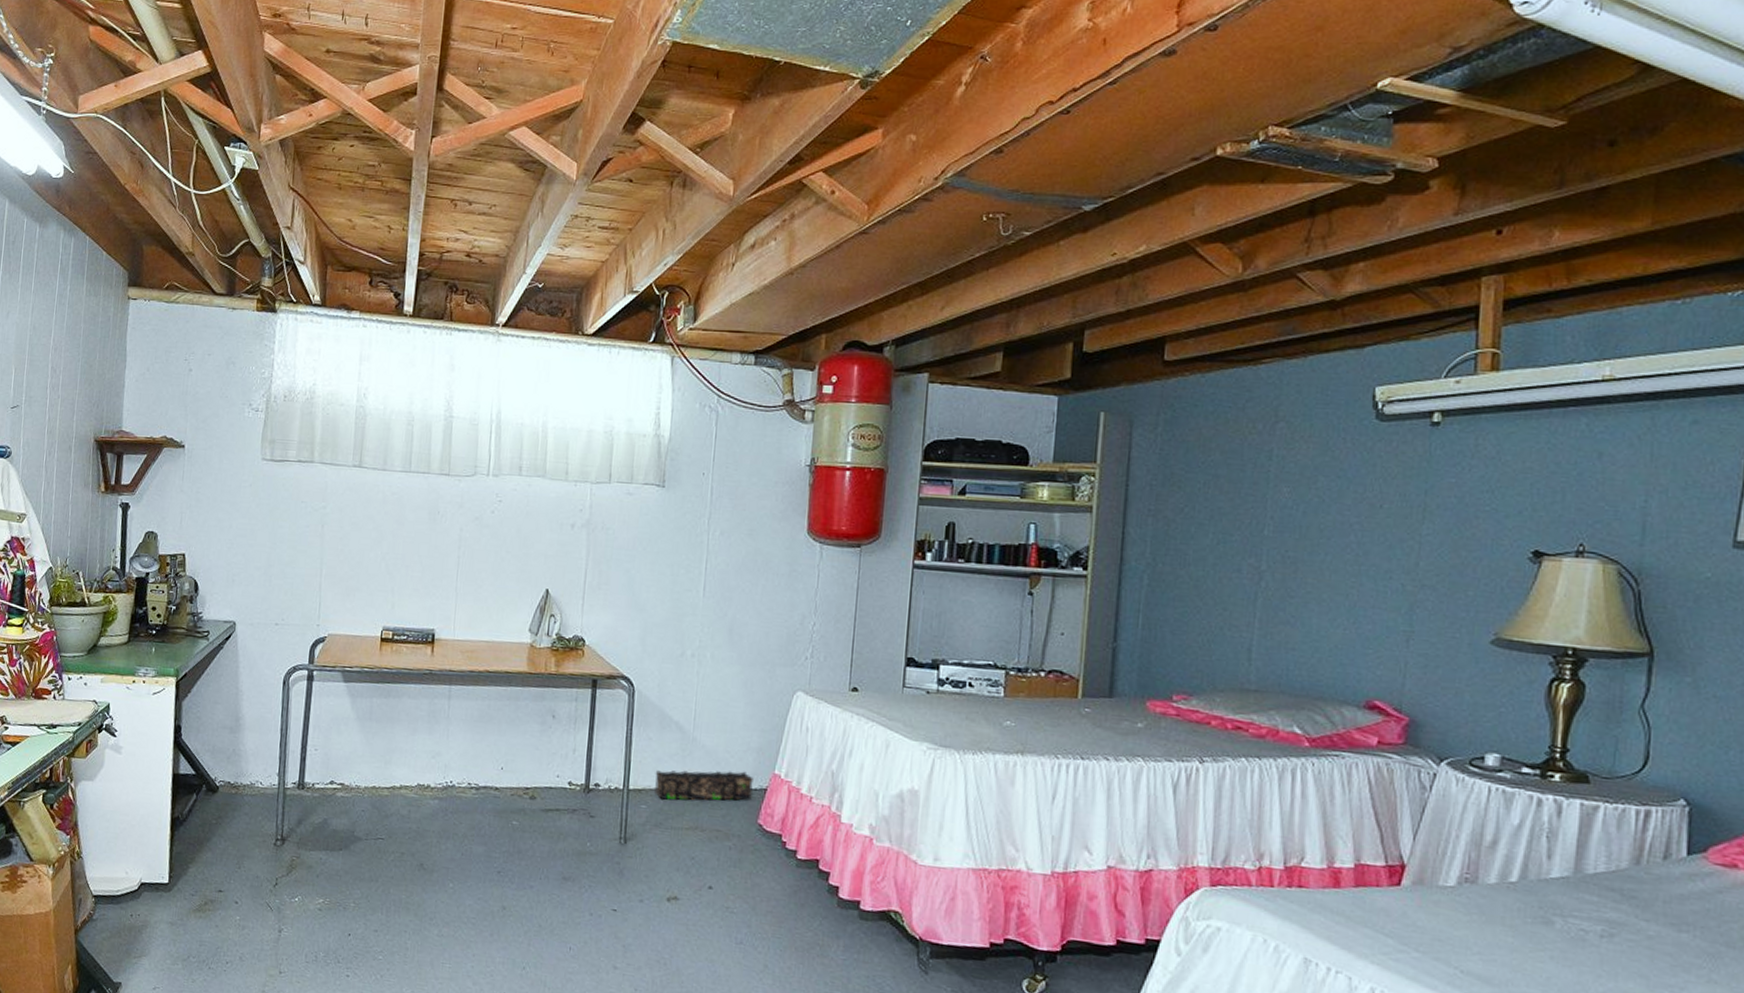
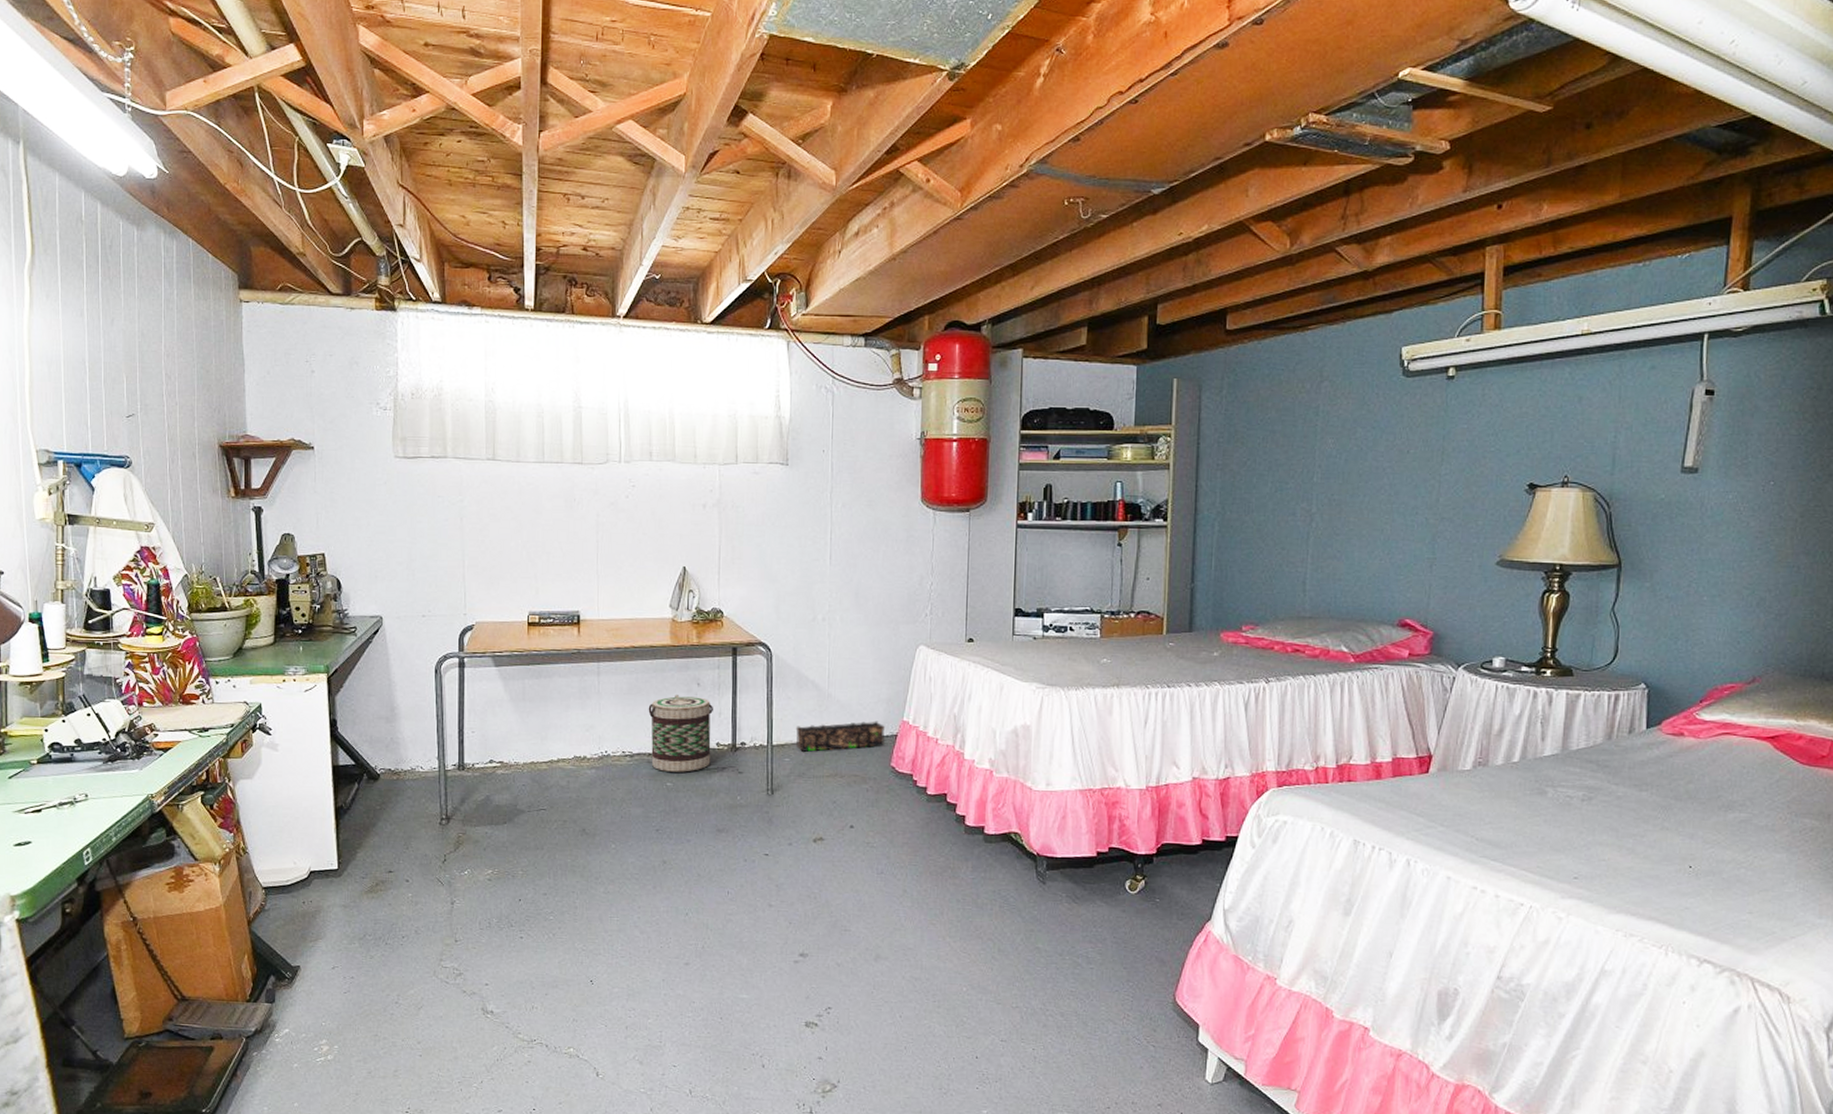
basket: none [498,726,568,811] -> present [648,695,713,772]

